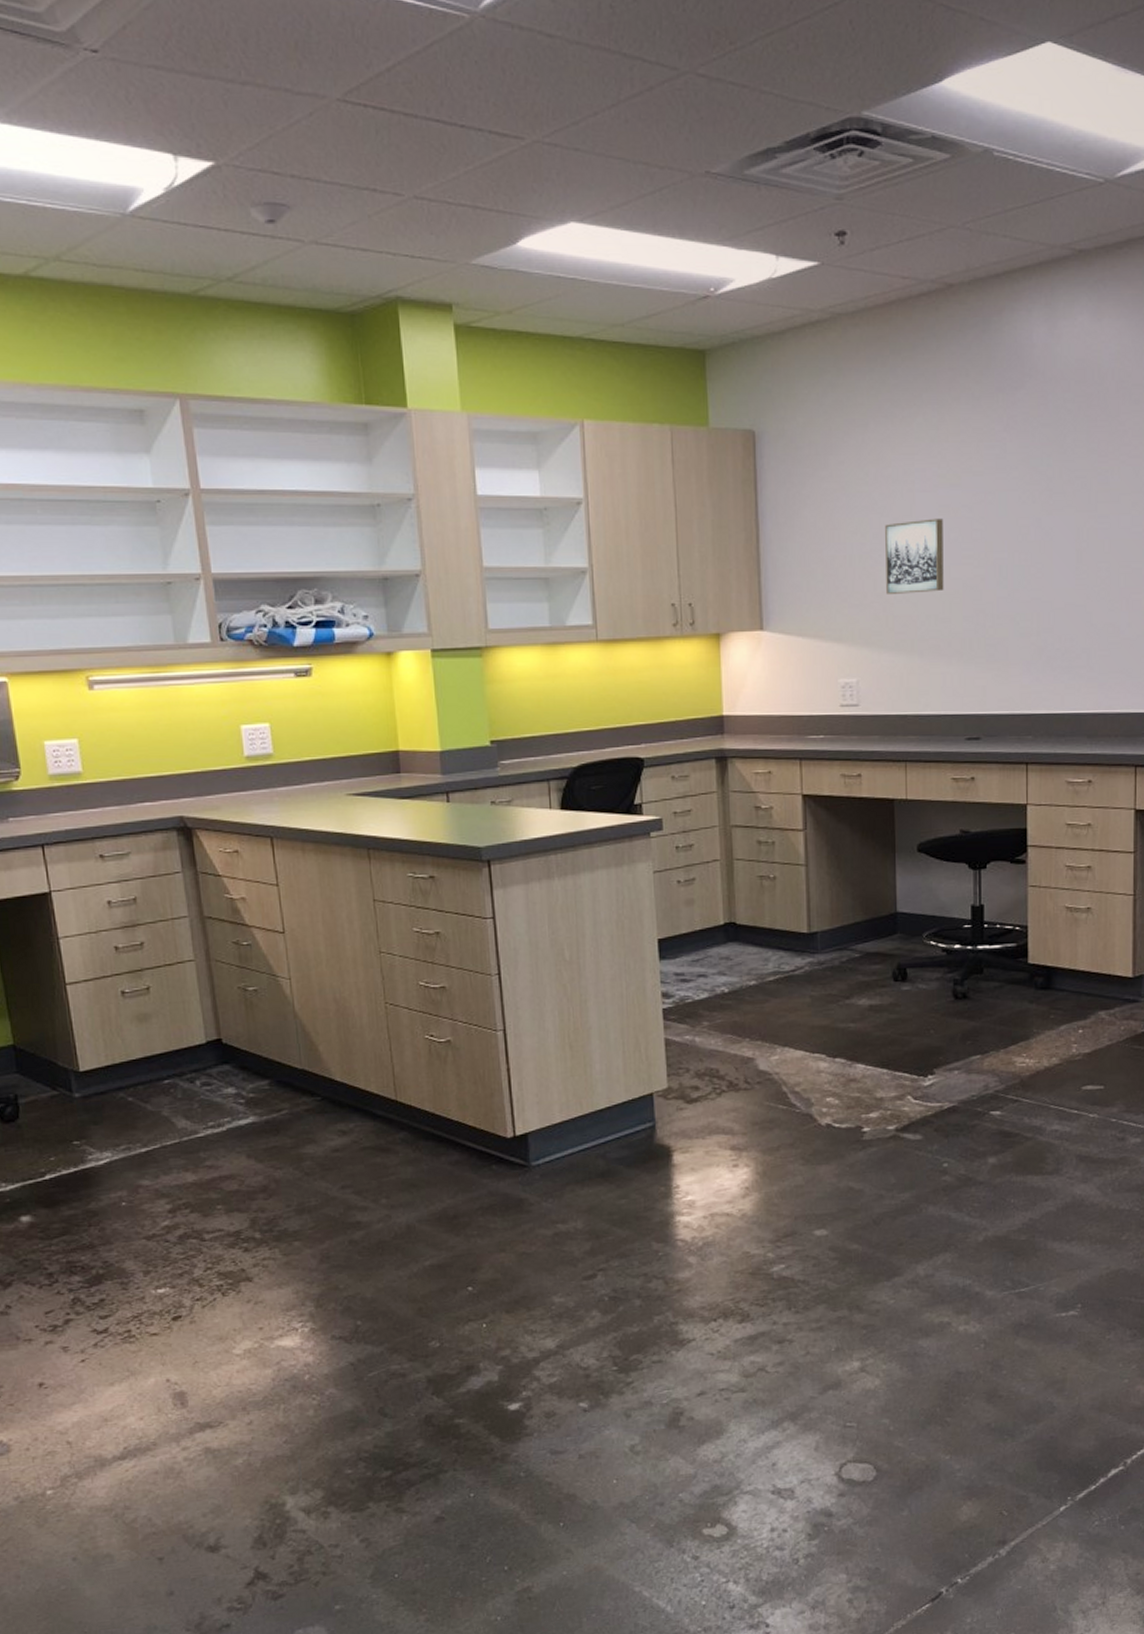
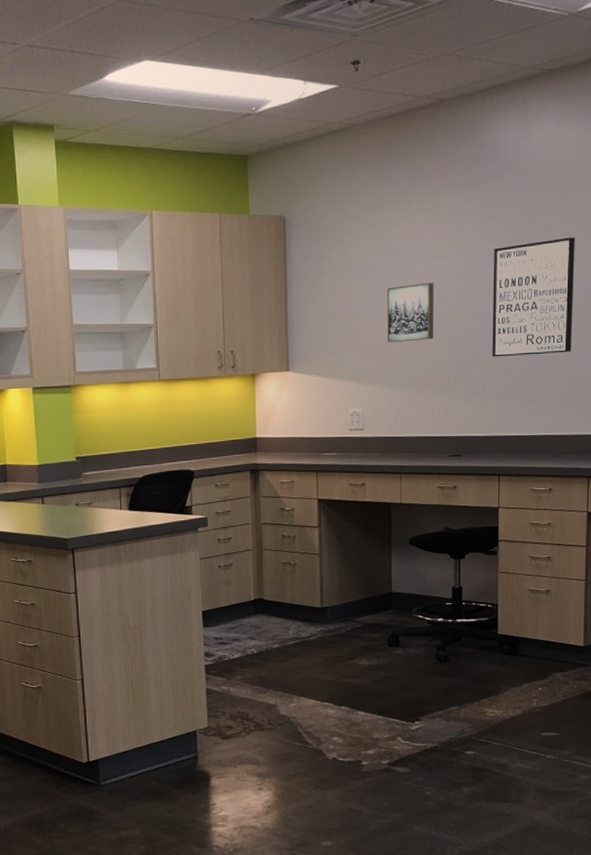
wall art: none [1016,463,1116,614] -> present [492,237,575,357]

